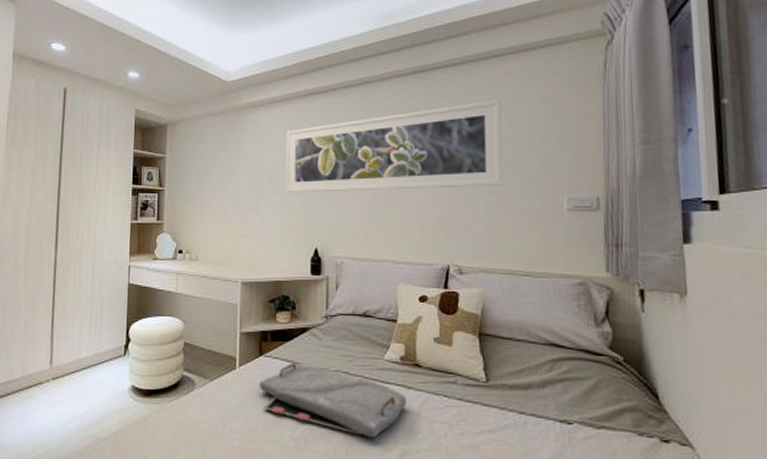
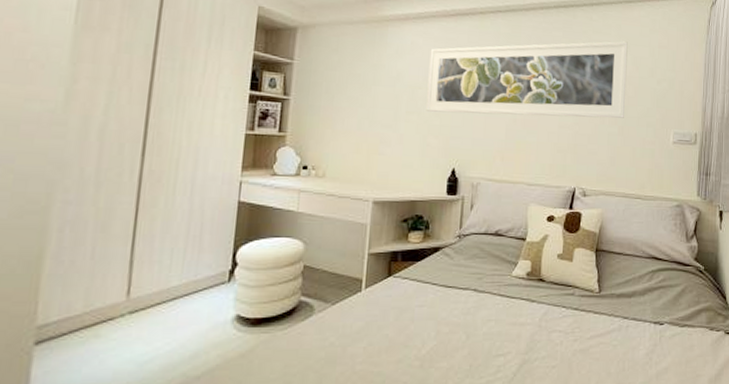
serving tray: present [258,362,406,439] -> none [385,282,529,351]

